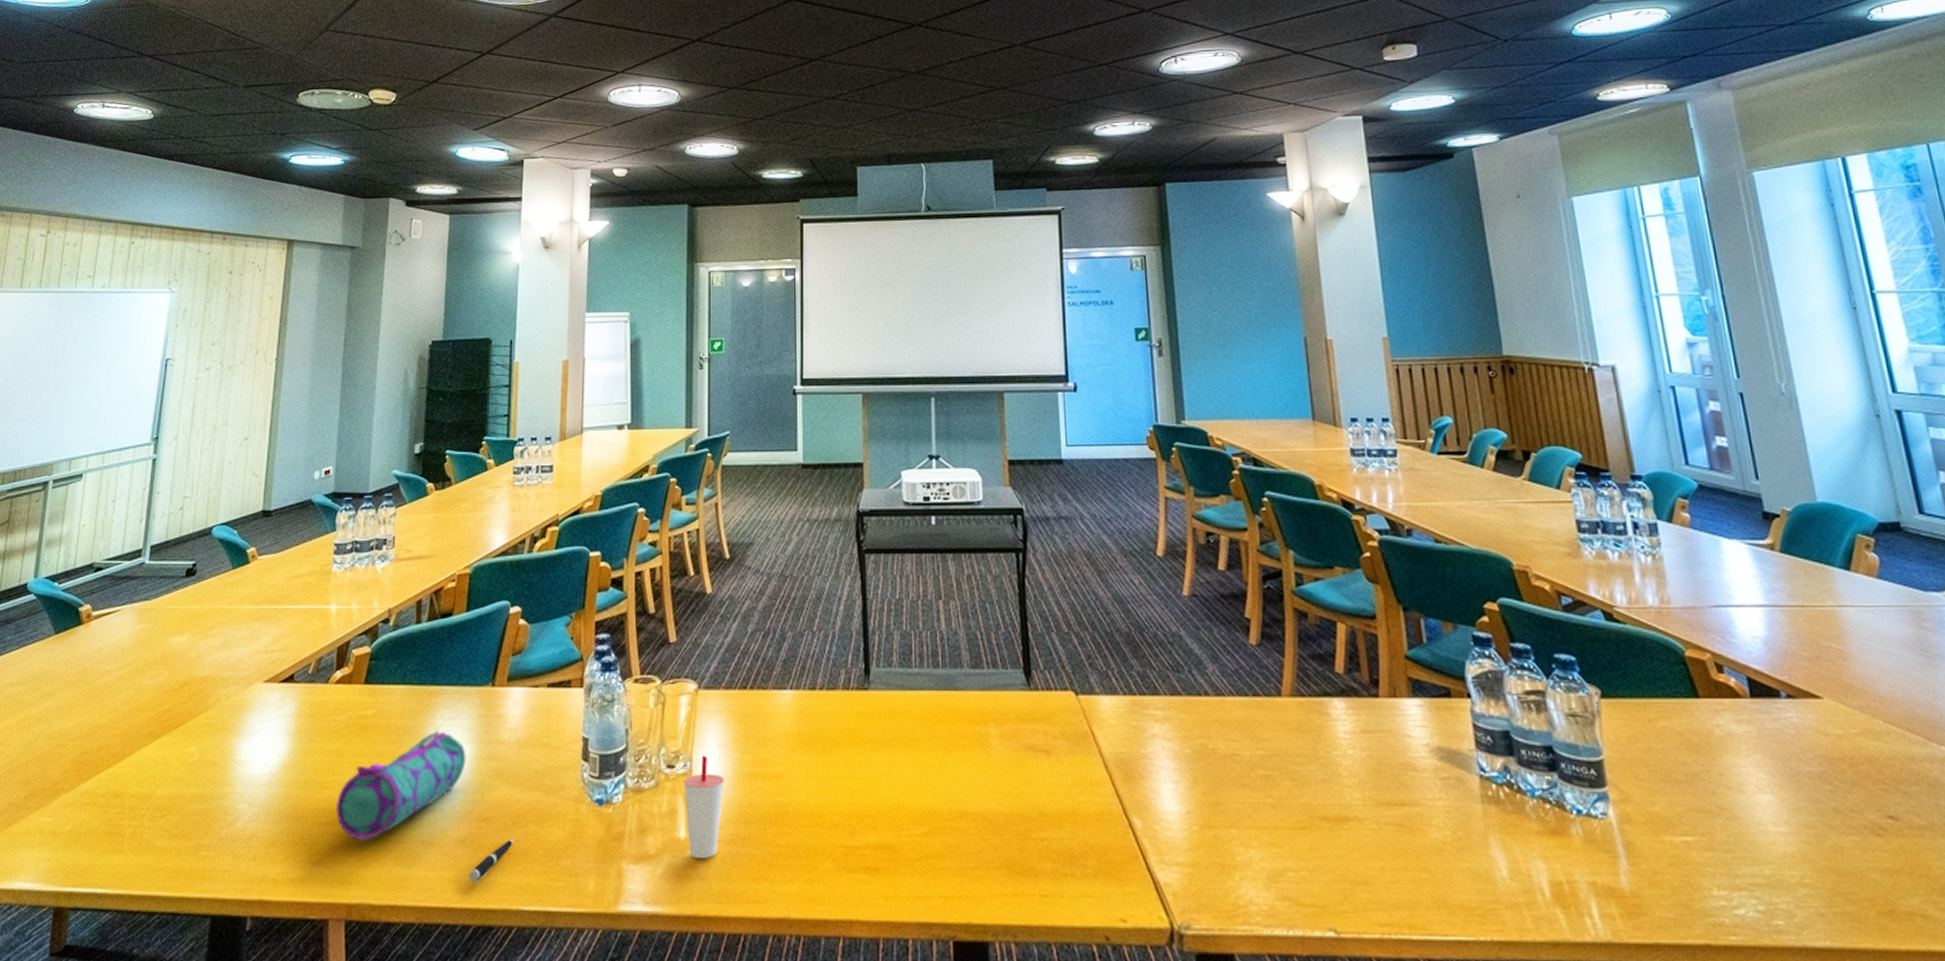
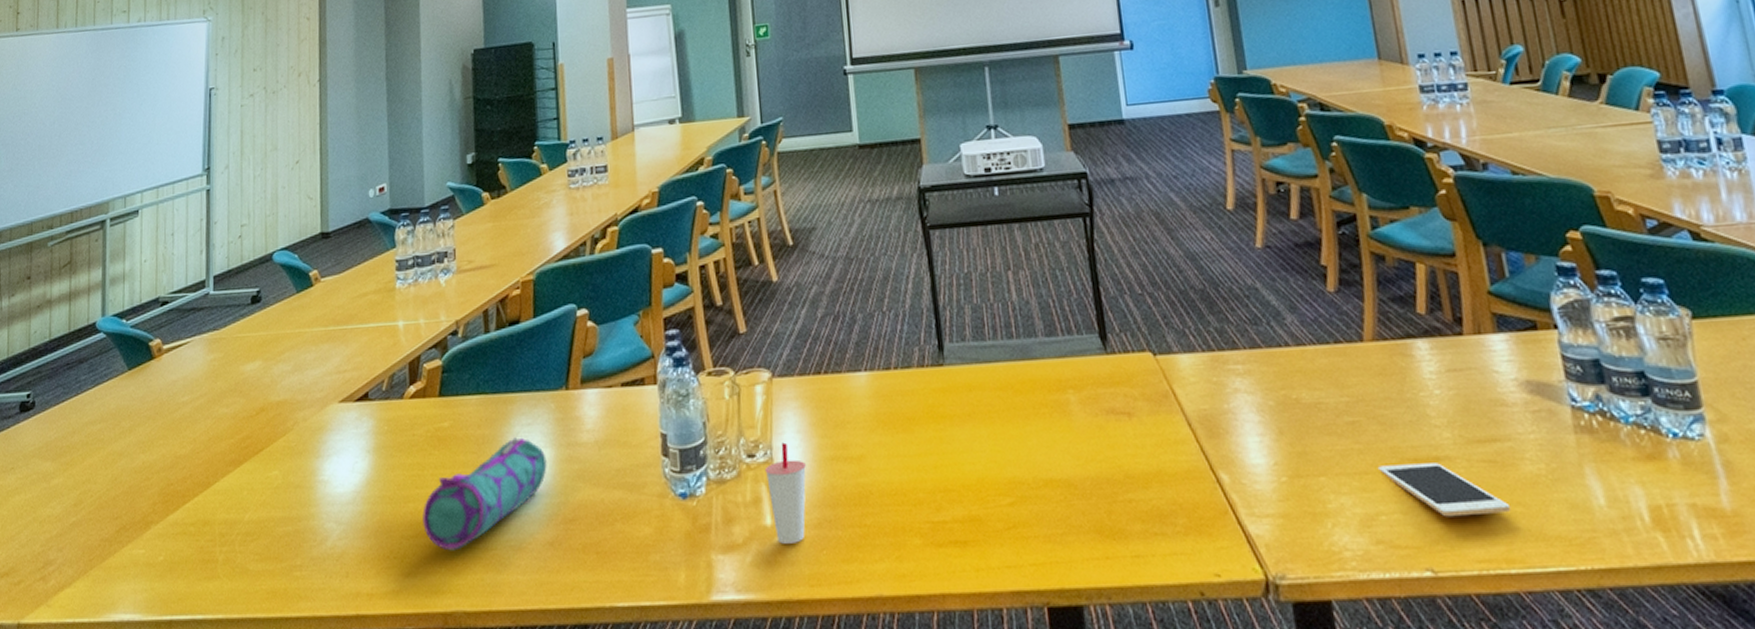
pen: present [468,838,514,884] -> none [559,537,602,584]
cell phone: none [1287,822,1416,879] -> present [1377,463,1512,517]

